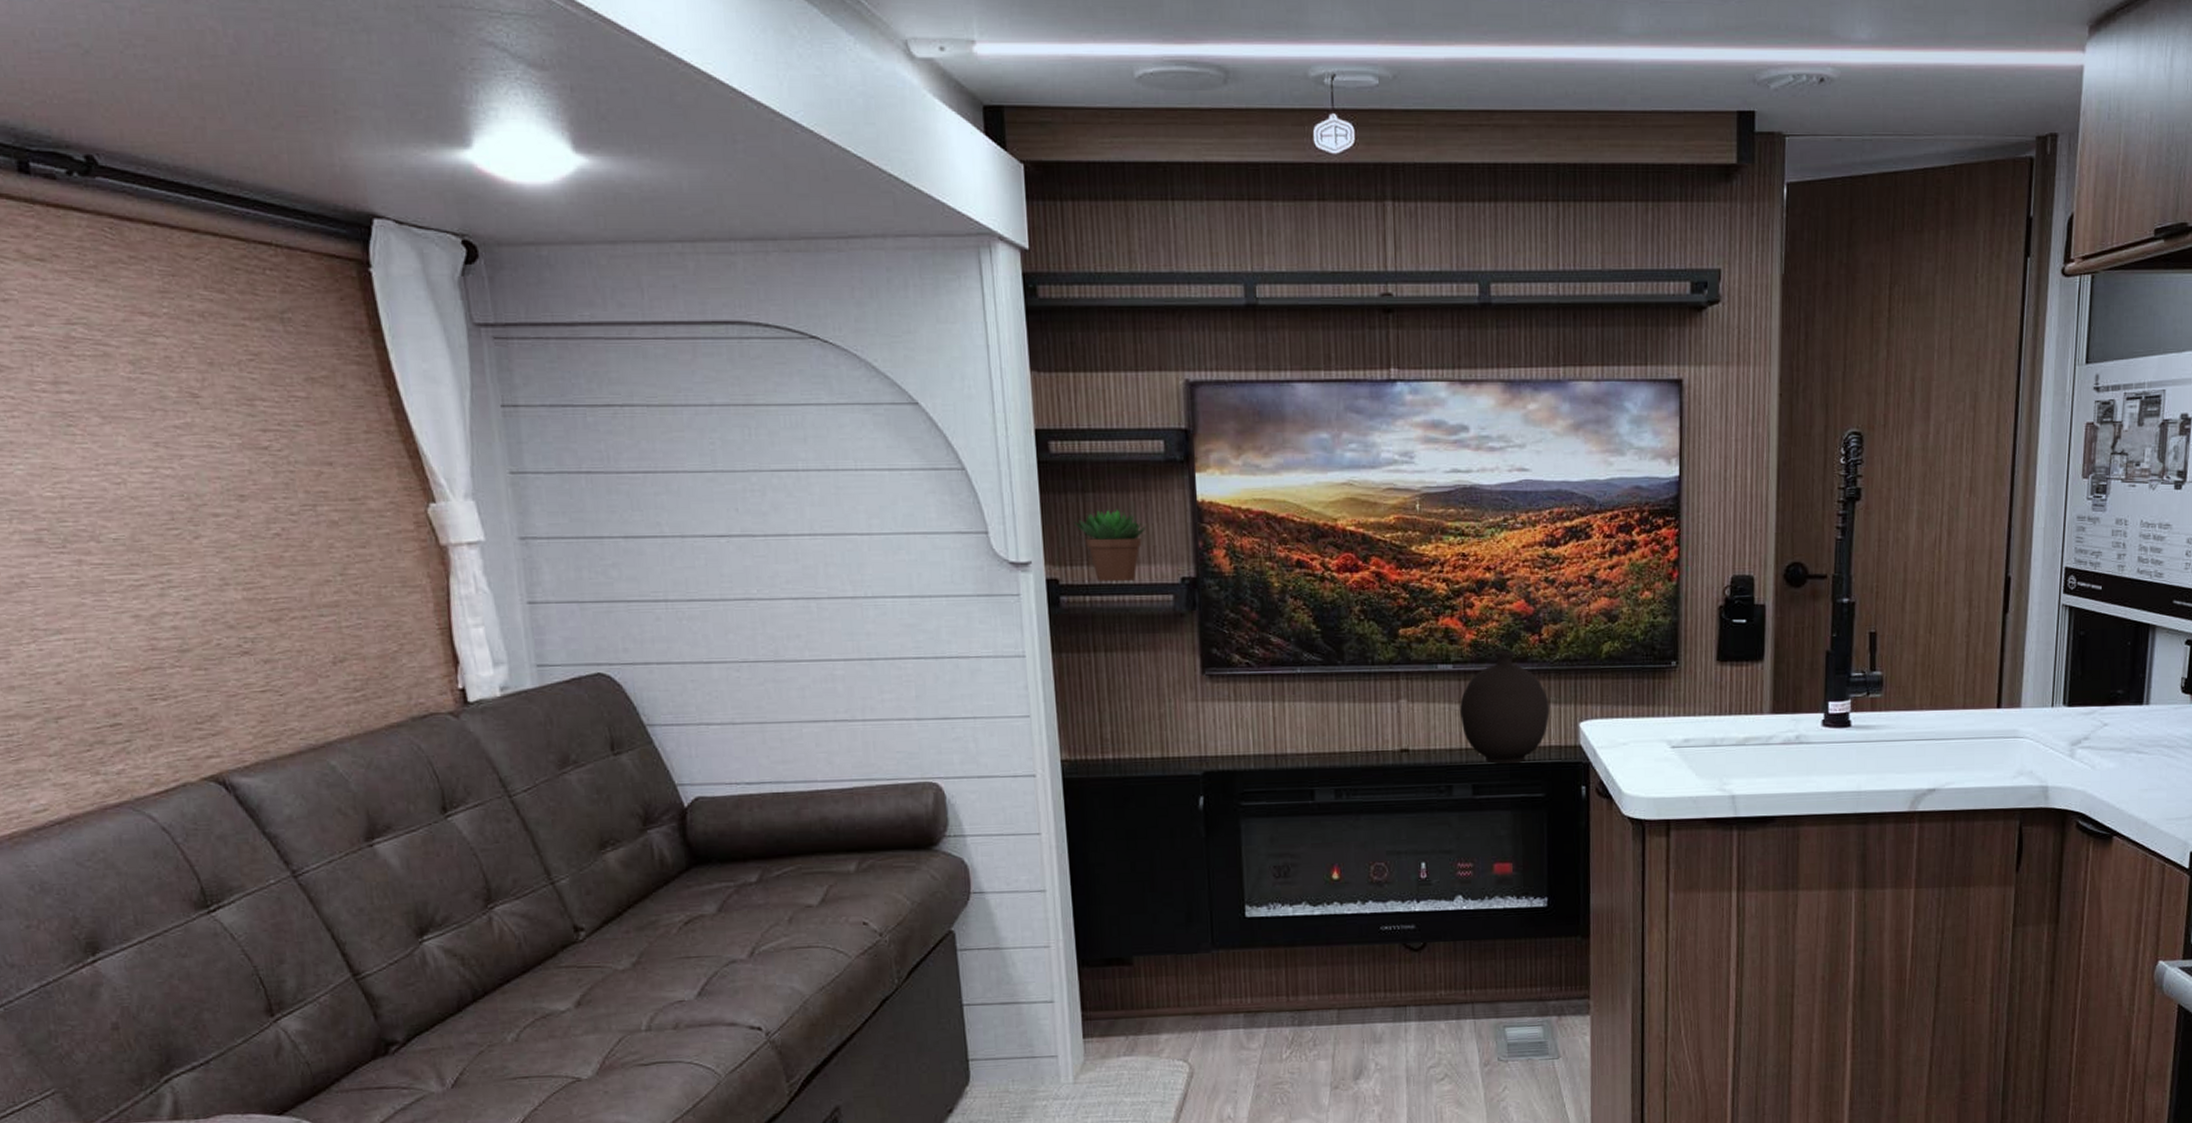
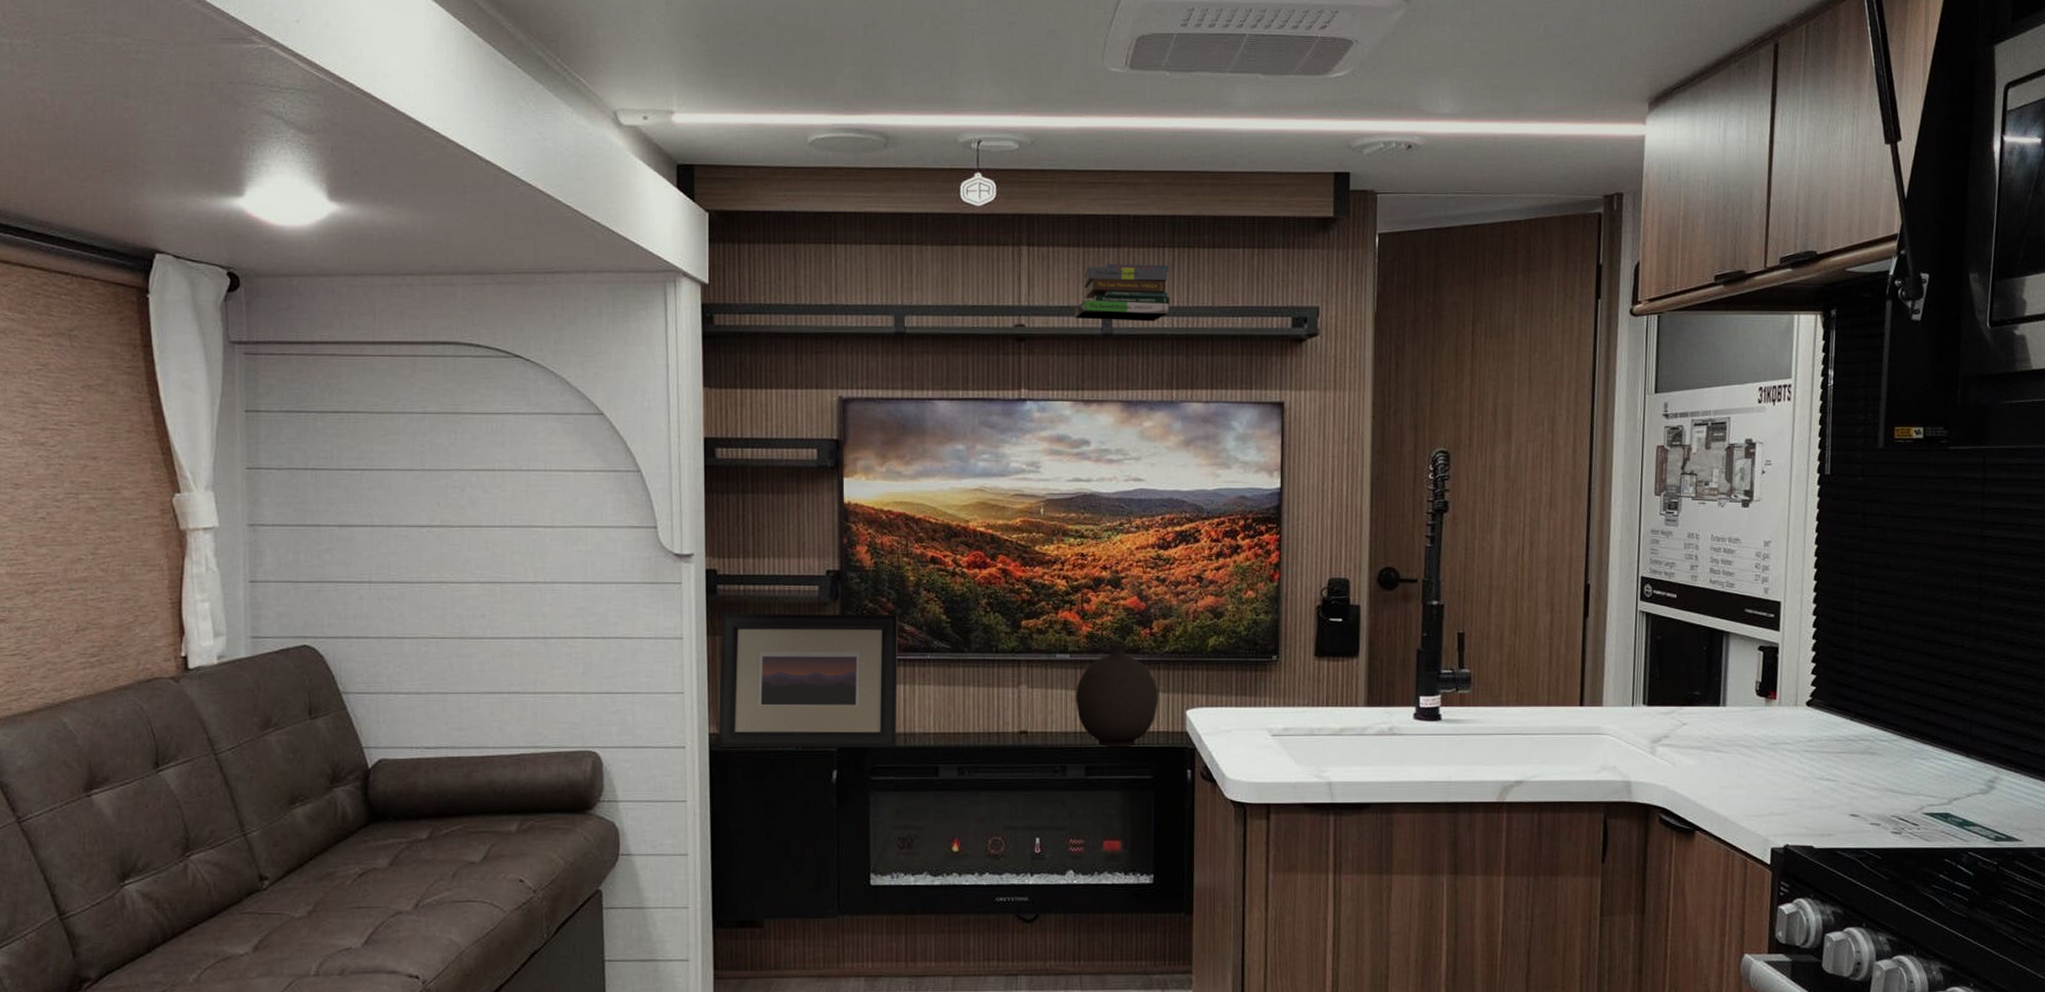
picture frame: none [1067,625,1267,775] -> present [717,613,899,749]
succulent plant: present [1073,509,1145,582] -> none [733,508,797,573]
books: none [1447,221,1555,288] -> present [1074,264,1170,322]

